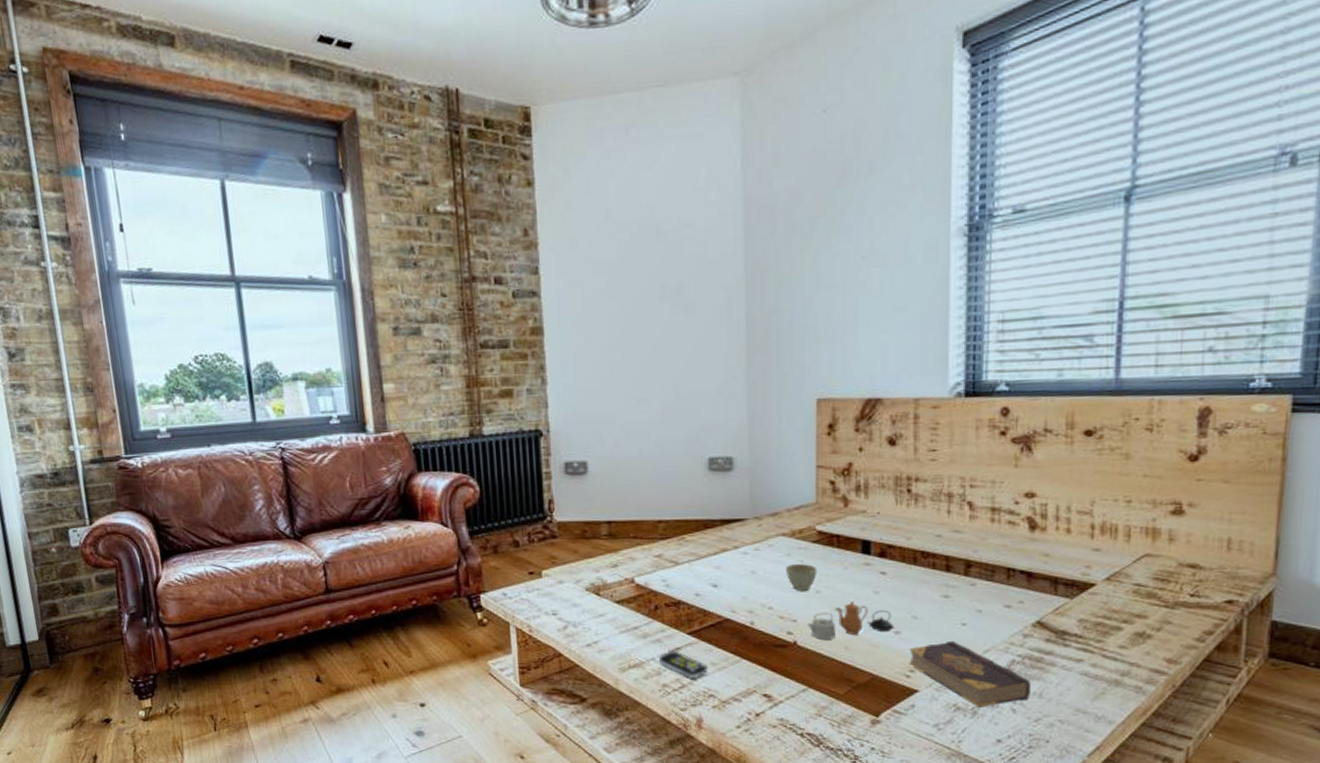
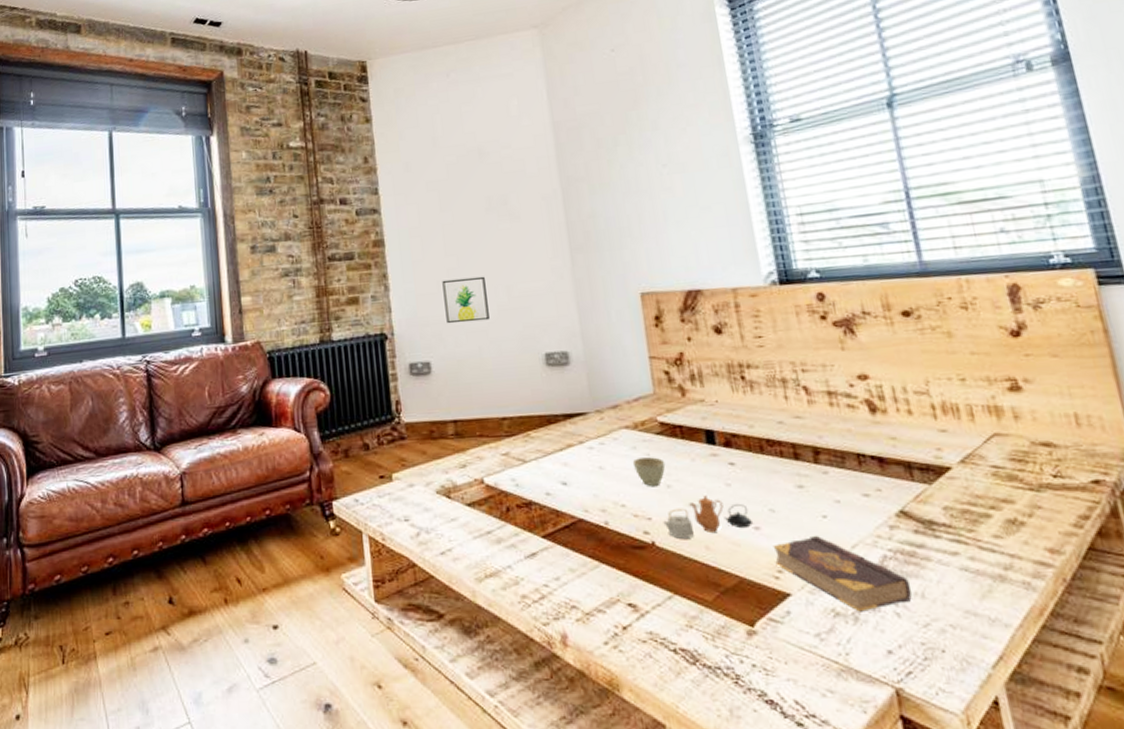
wall art: none [605,373,653,423] -> present [442,276,490,324]
remote control: present [658,650,708,680] -> none [514,556,567,589]

